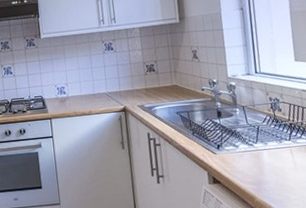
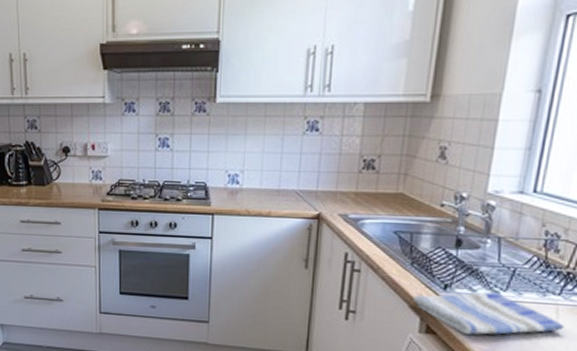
dish towel: none [199,145,299,179] -> present [413,291,564,335]

